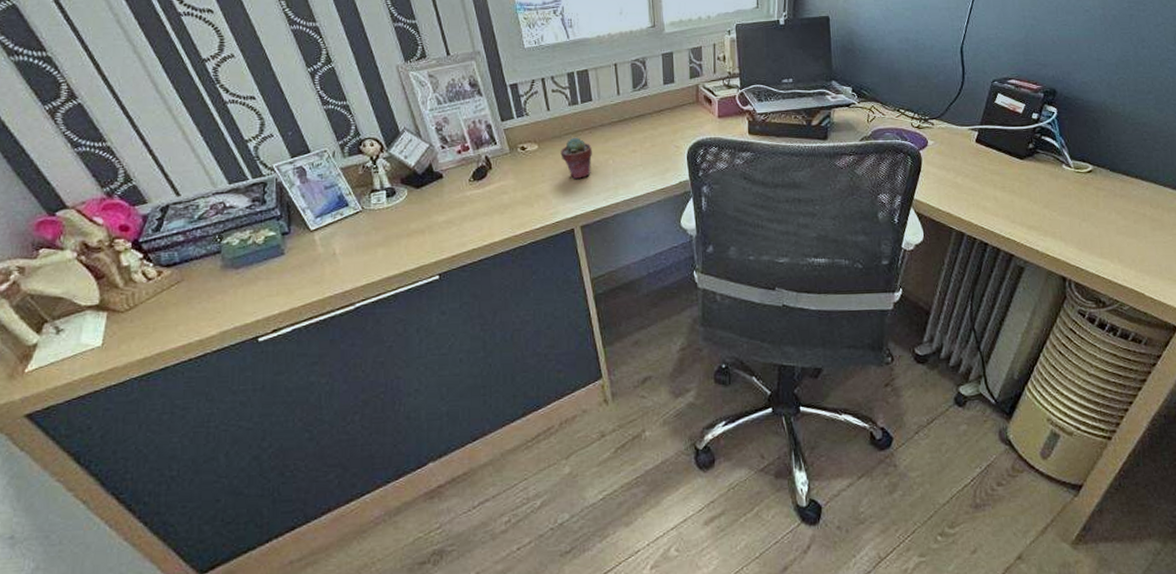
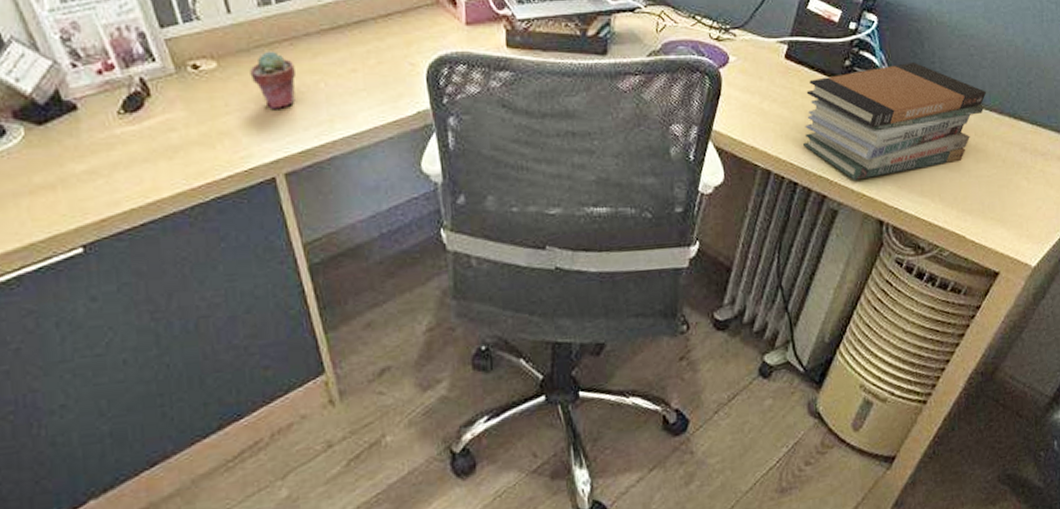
book stack: none [992,146,1161,243] -> present [803,63,987,180]

